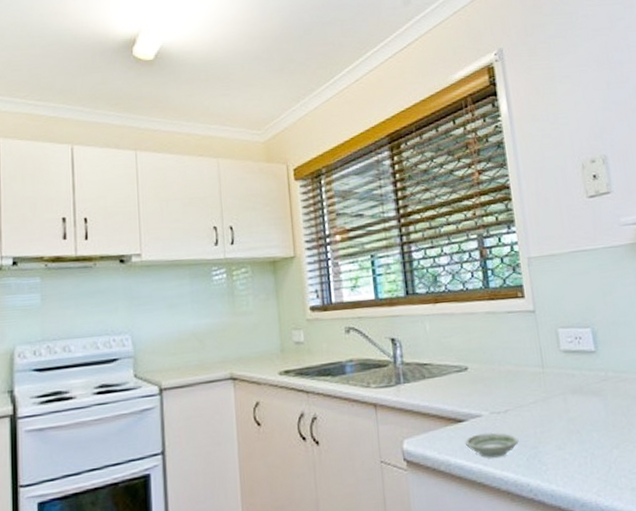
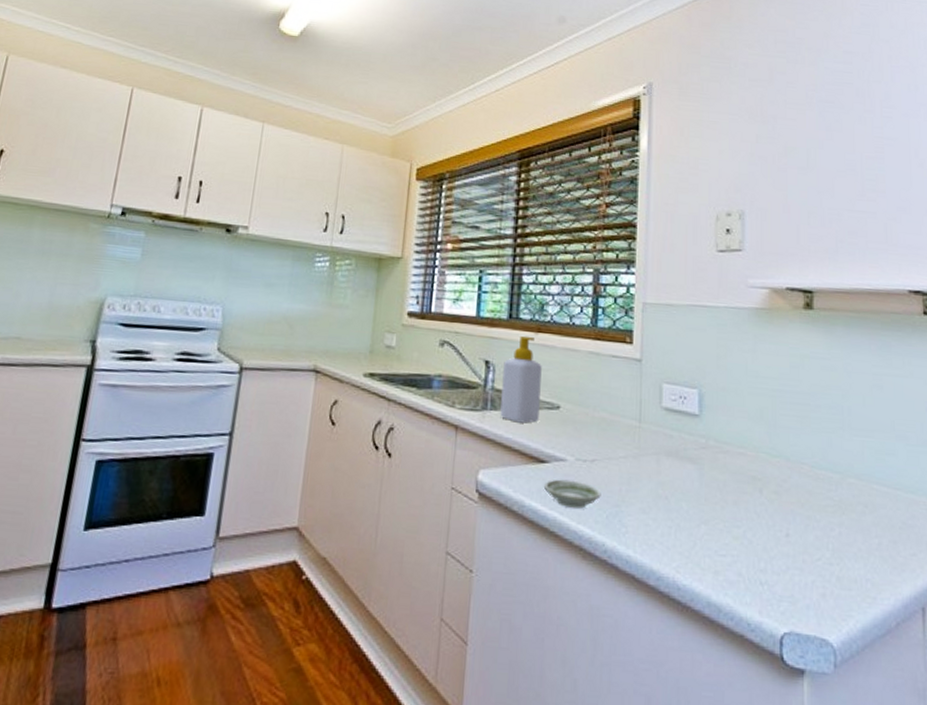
soap bottle: none [408,309,450,391] -> present [500,336,542,423]

